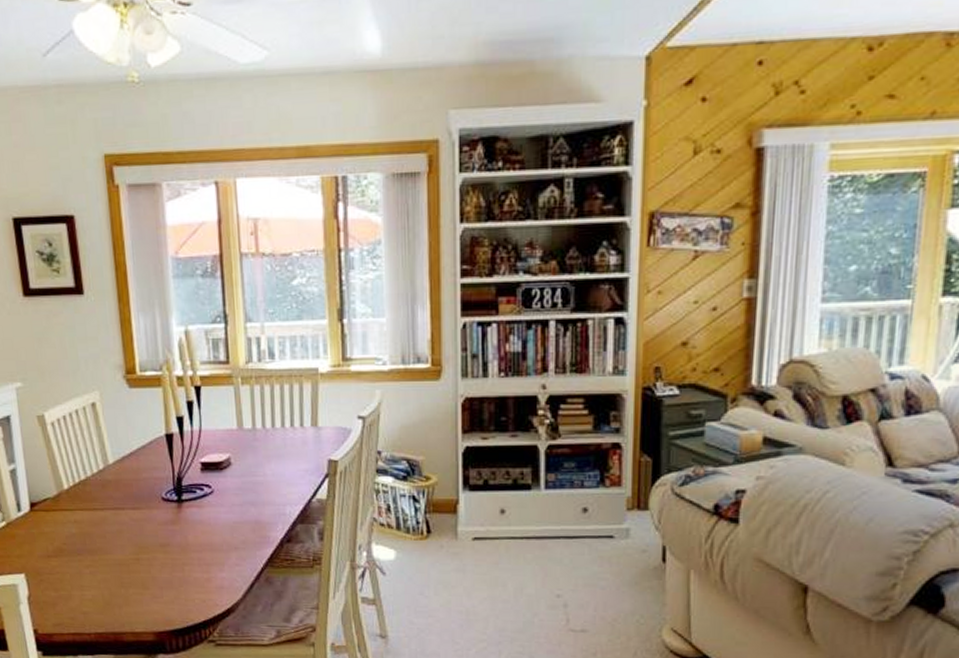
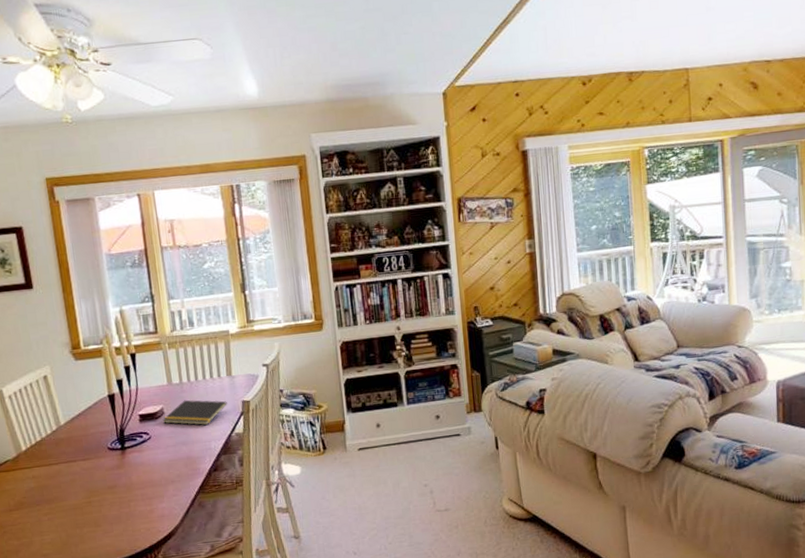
notepad: none [228,450,309,485] -> present [162,400,227,426]

